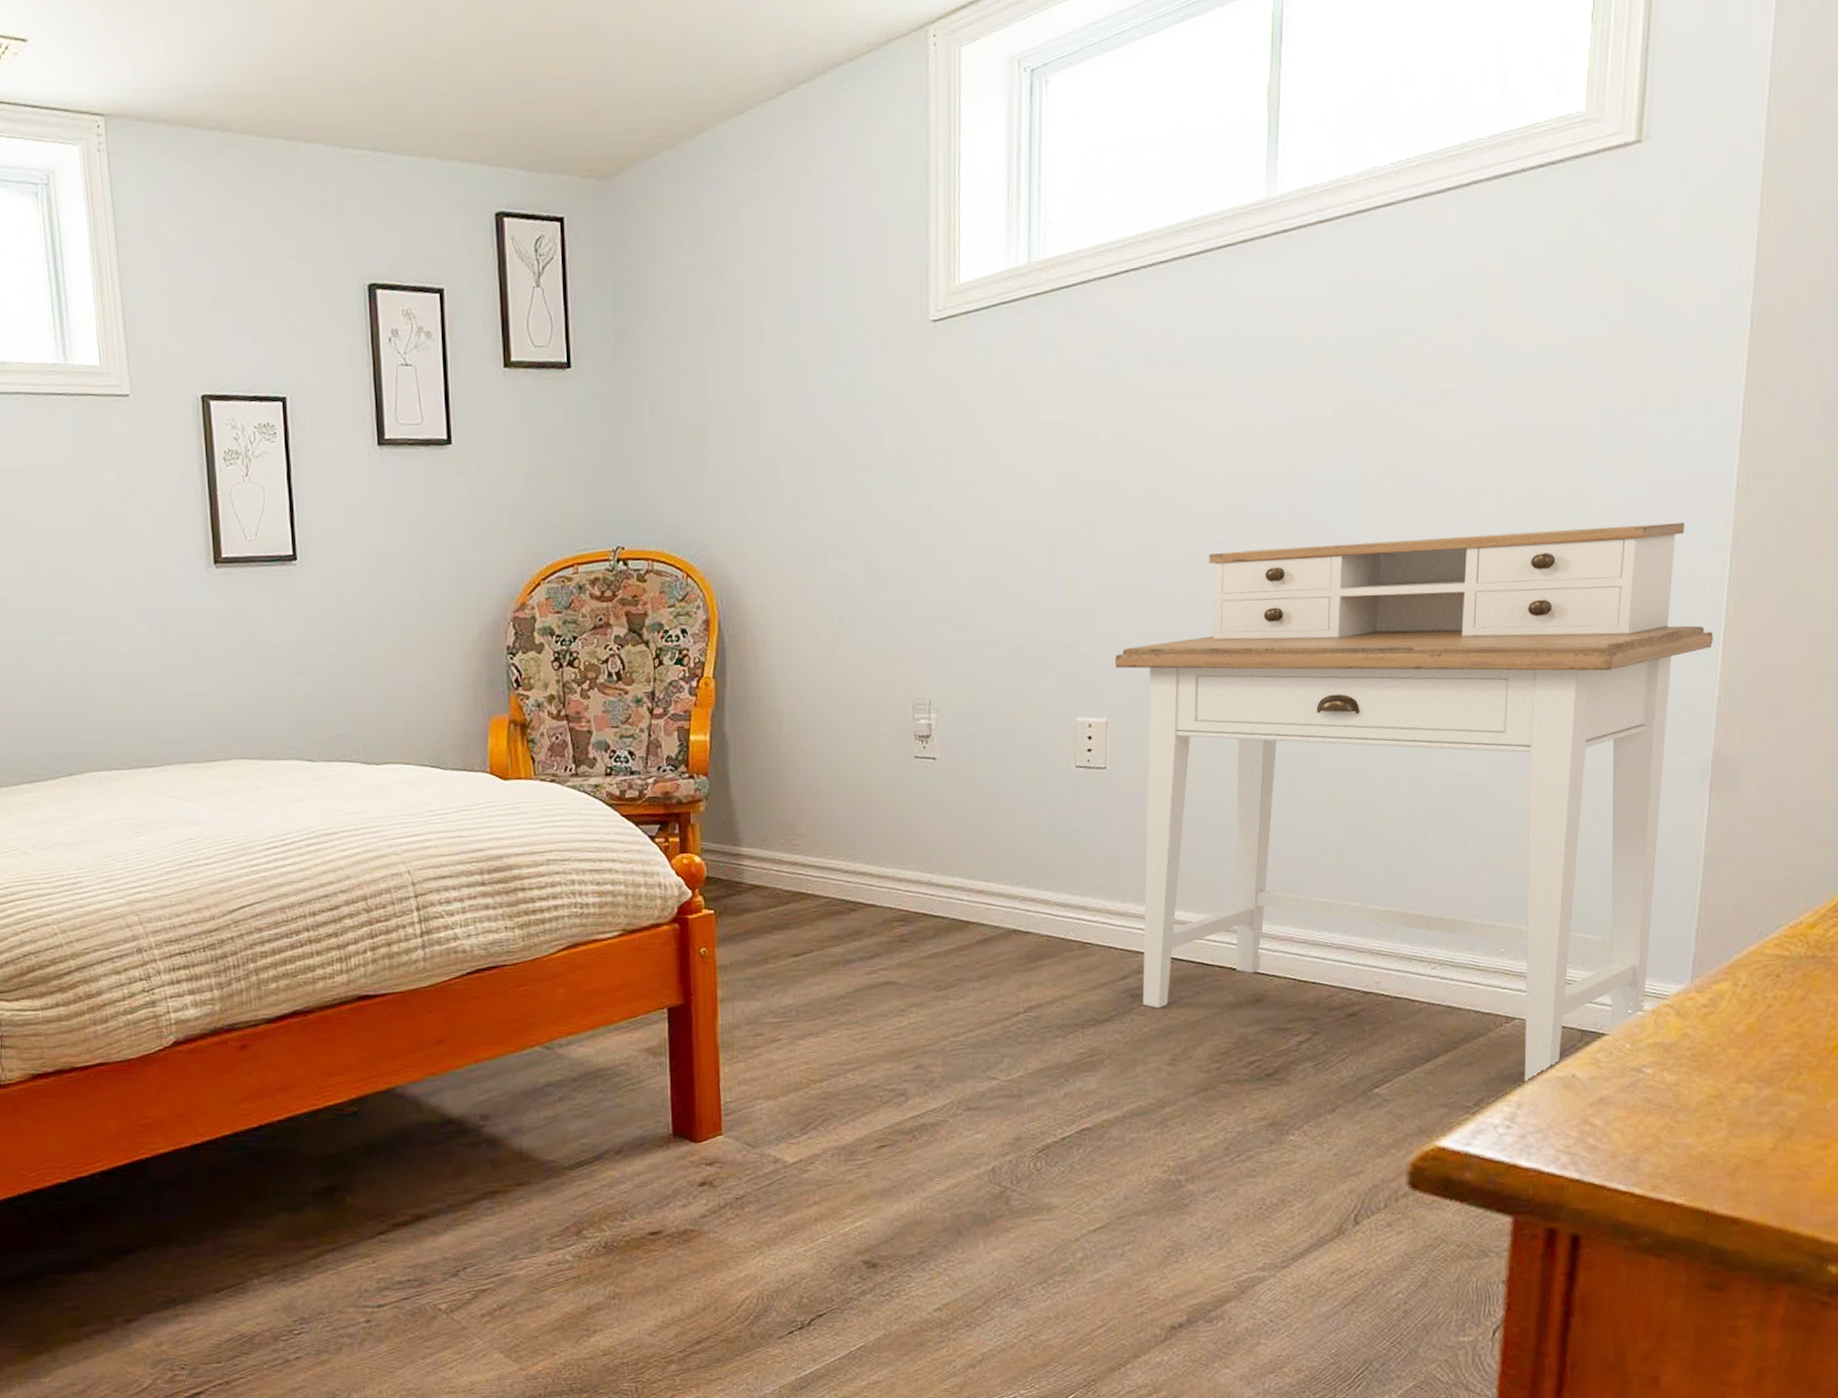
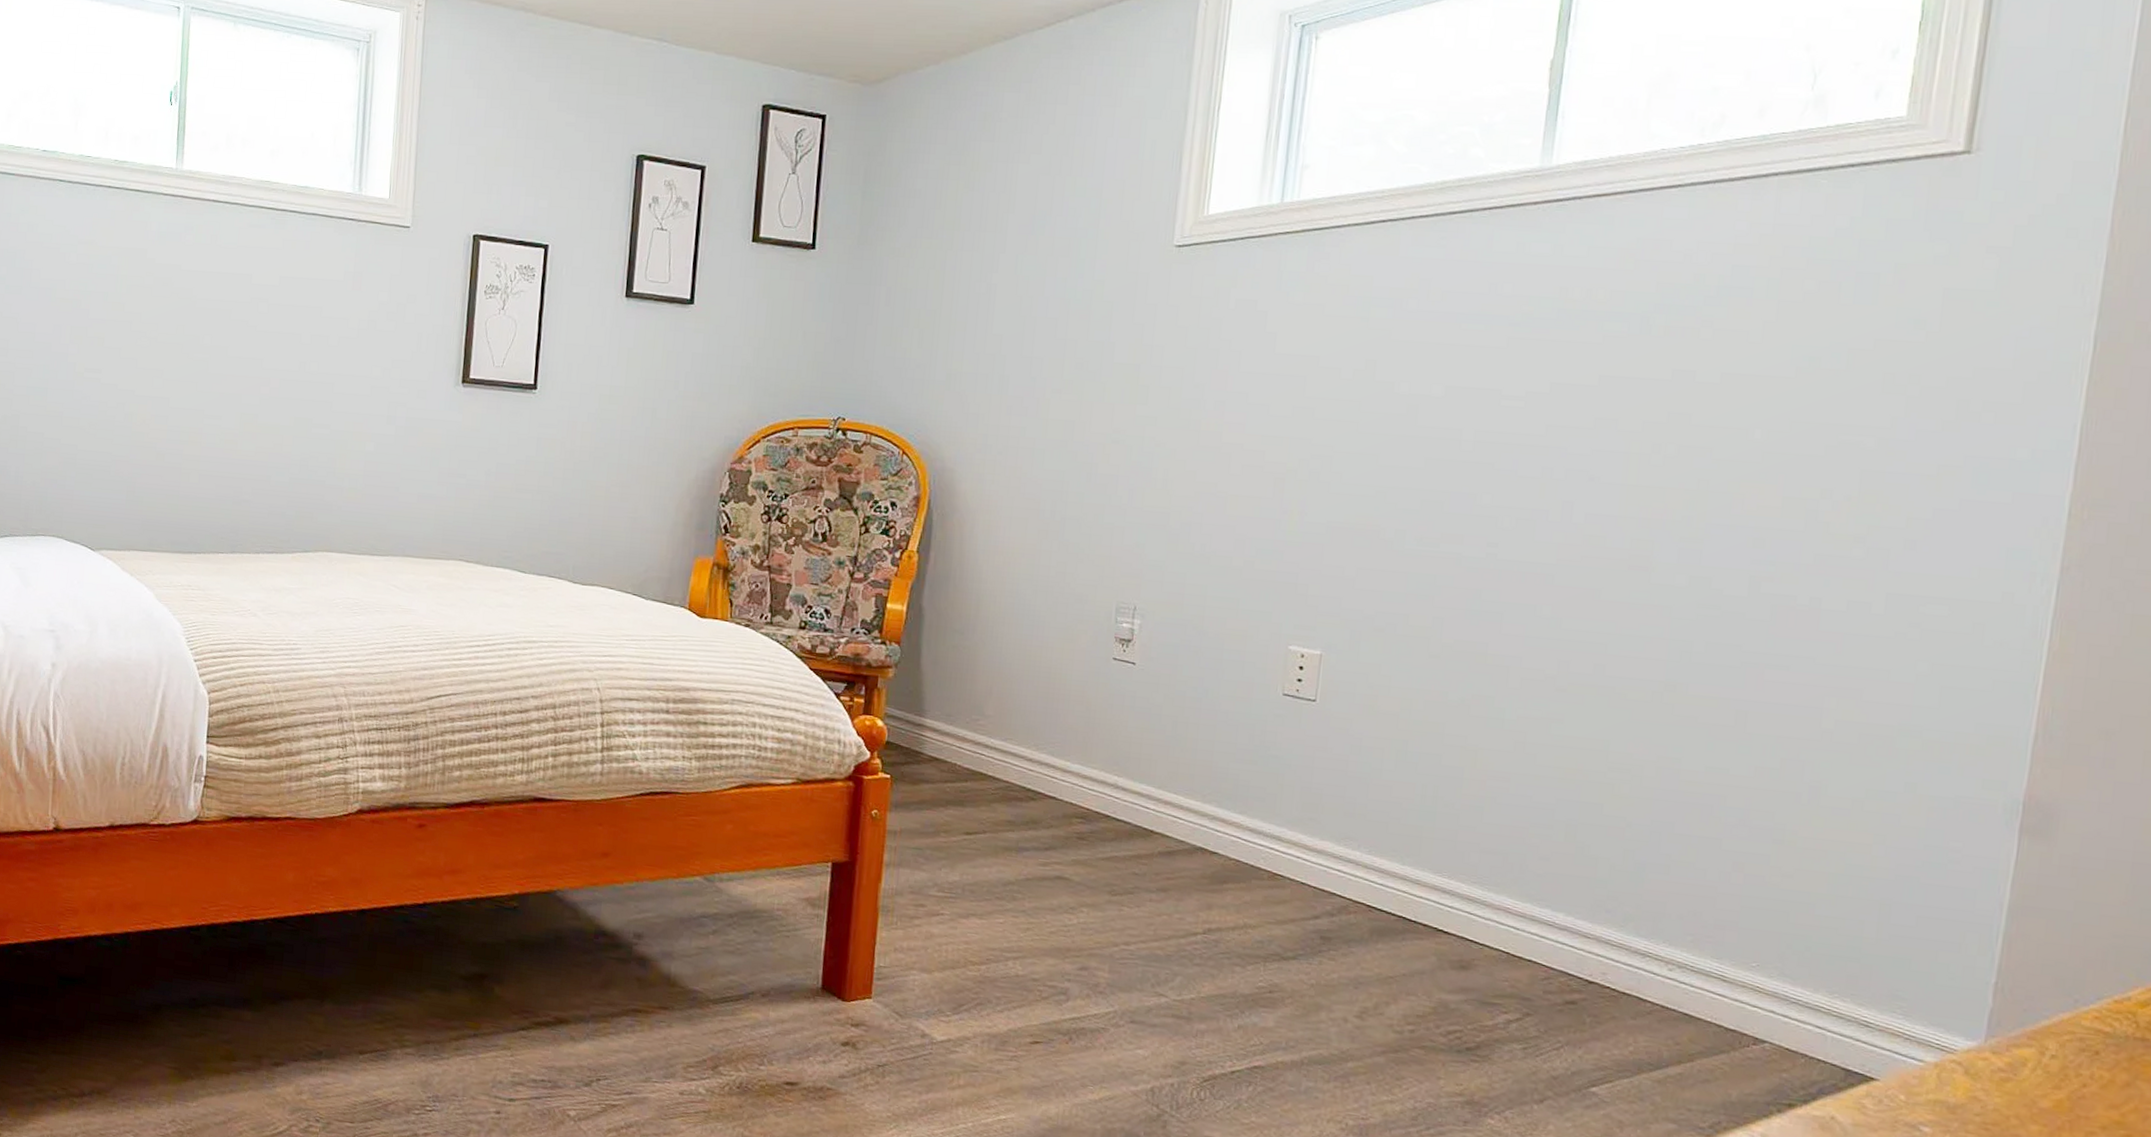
desk: present [1114,522,1714,1081] -> none [1333,504,2033,1113]

